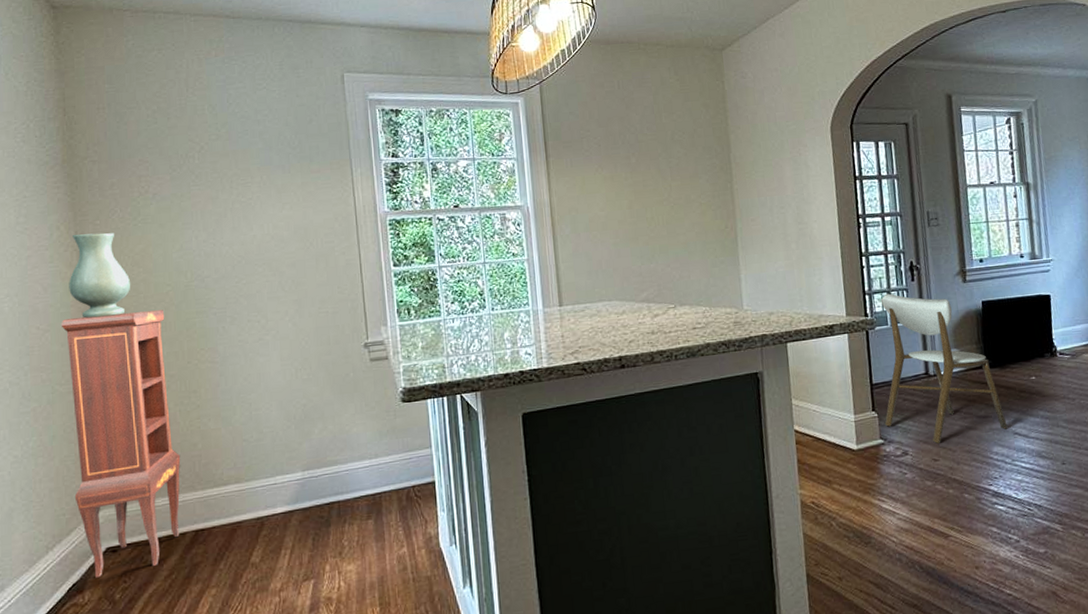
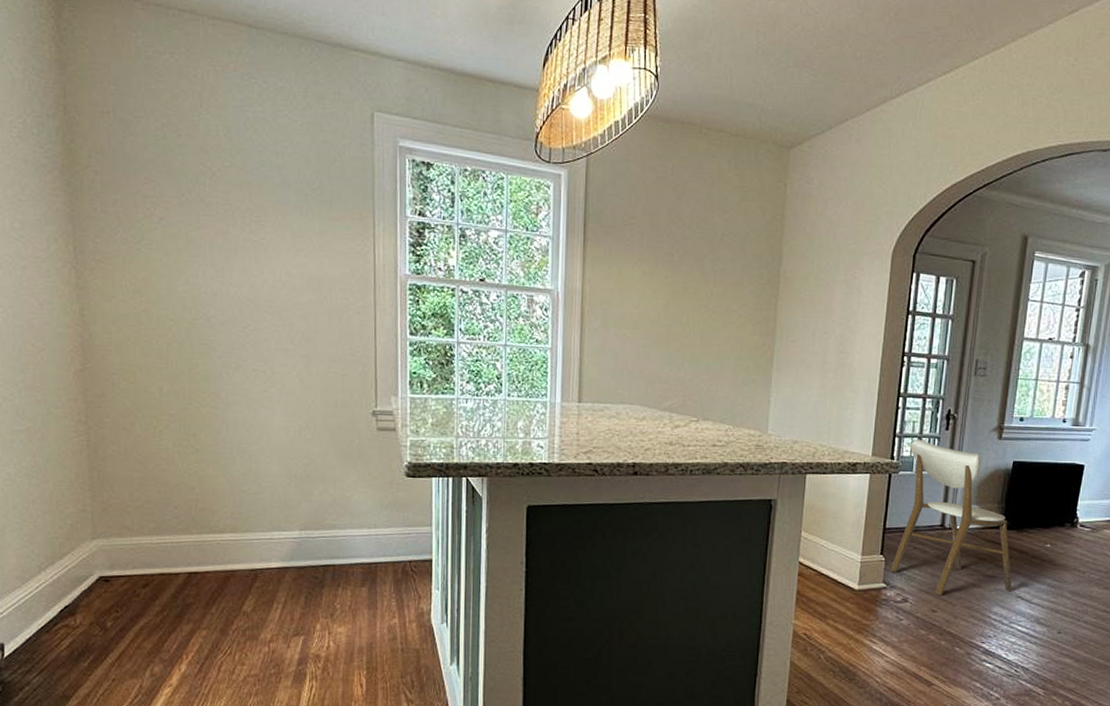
cabinet: present [61,310,181,578] -> none [57,340,177,604]
vase: present [69,233,130,319] -> none [66,249,131,344]

